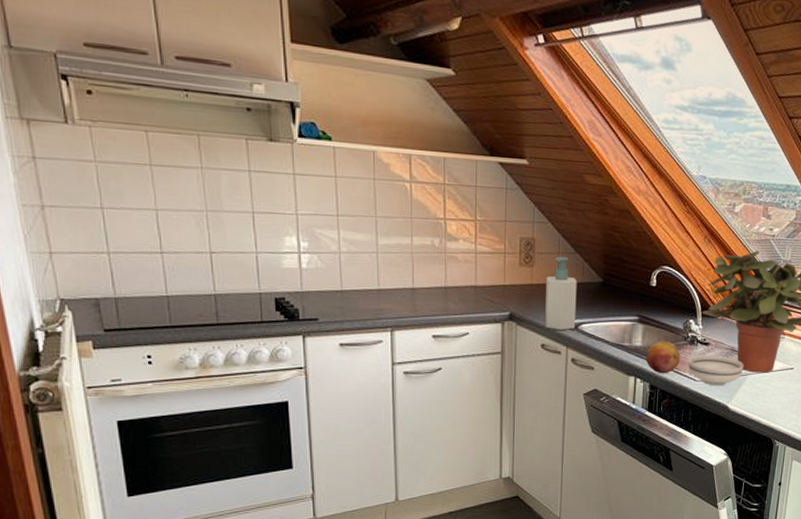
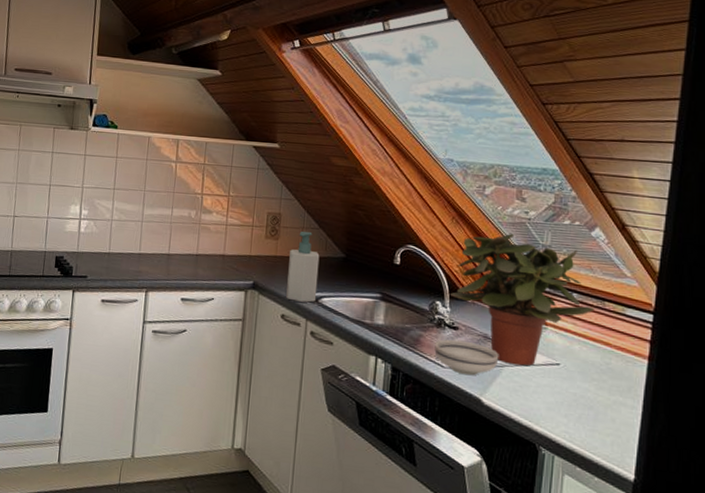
fruit: present [645,341,680,374] -> none [387,321,426,357]

